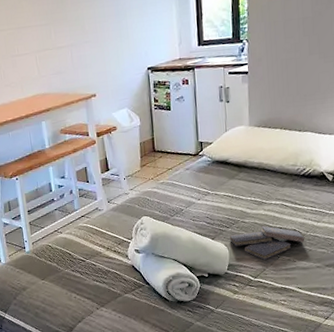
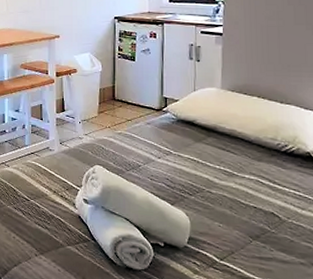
book: present [229,226,305,260] -> none [192,201,286,241]

